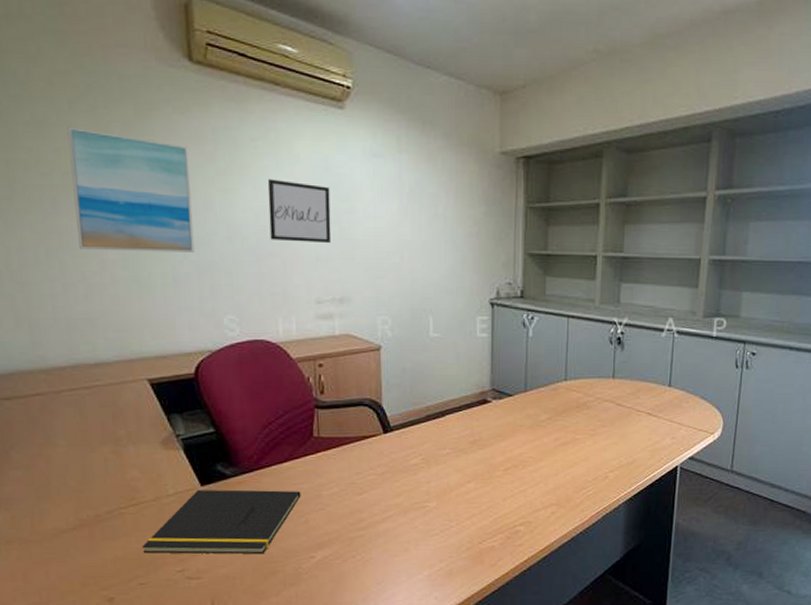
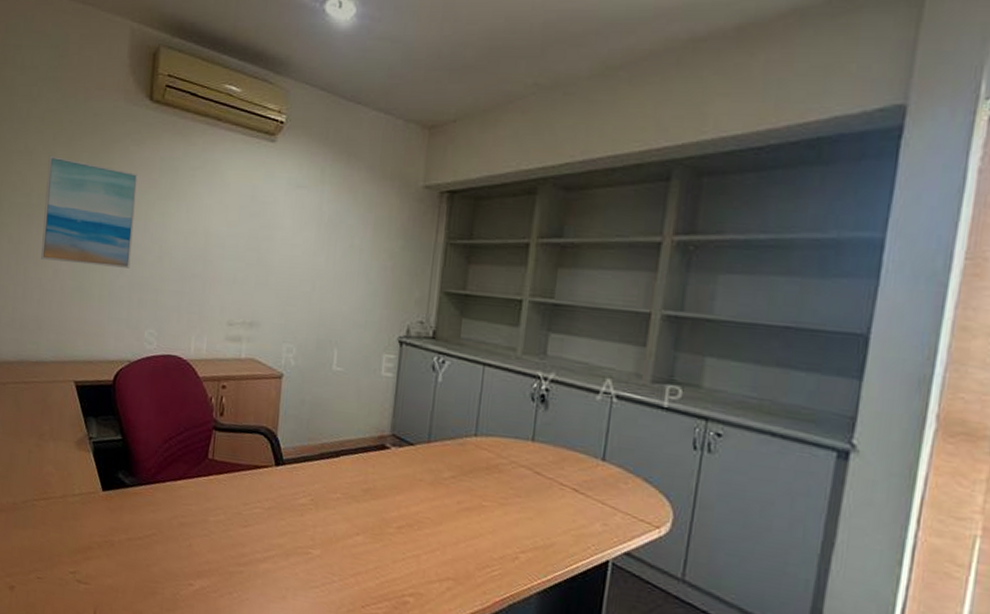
notepad: present [142,489,301,555] -> none [45,494,189,572]
wall art: present [267,179,332,244] -> none [195,204,254,269]

